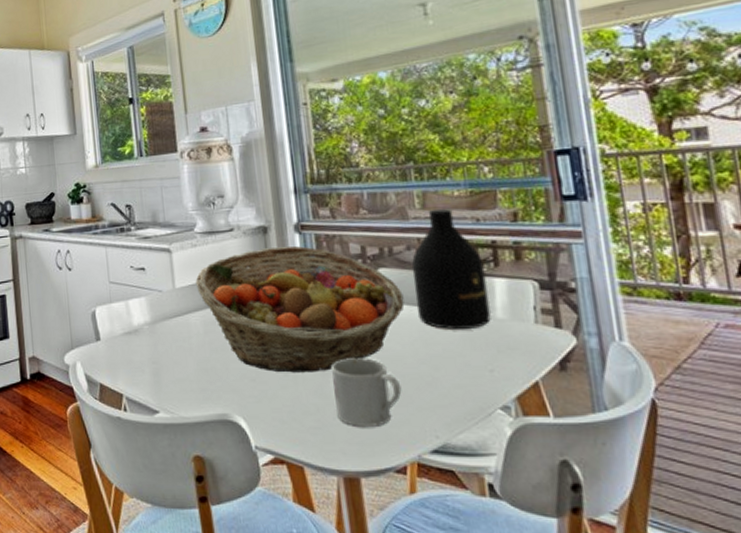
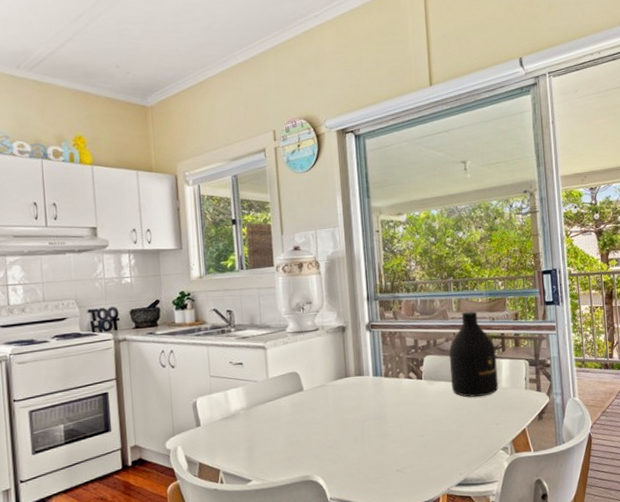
fruit basket: present [195,246,405,373] -> none [286,341,443,439]
mug: present [331,358,402,426] -> none [390,422,439,473]

